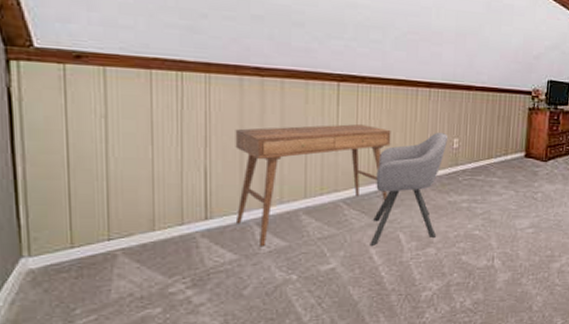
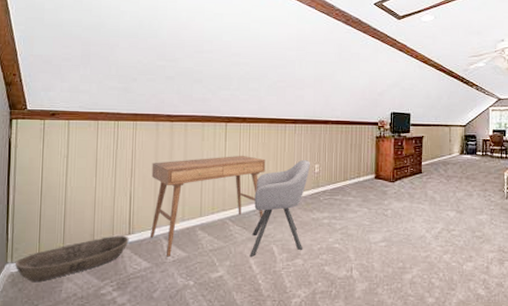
basket: none [34,221,206,280] -> present [14,235,129,281]

